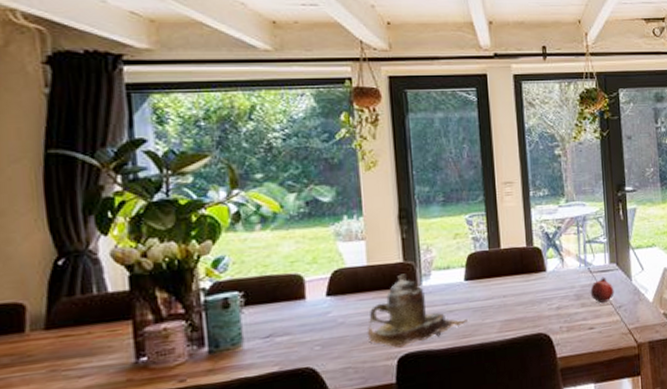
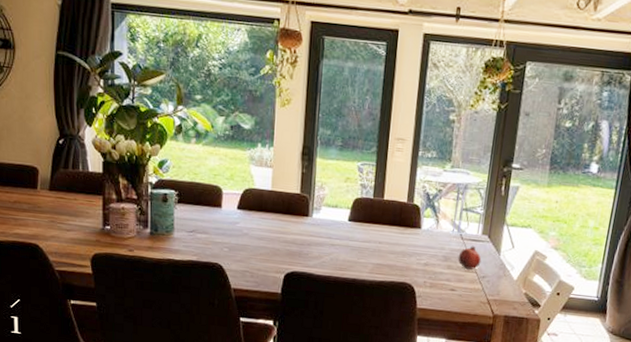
teapot: present [367,273,468,349] -> none [264,203,345,266]

